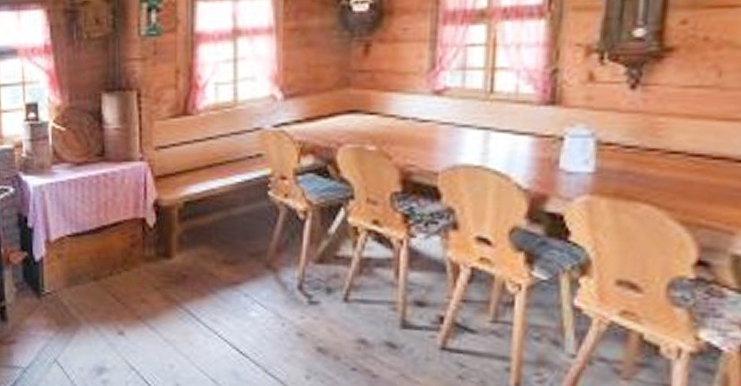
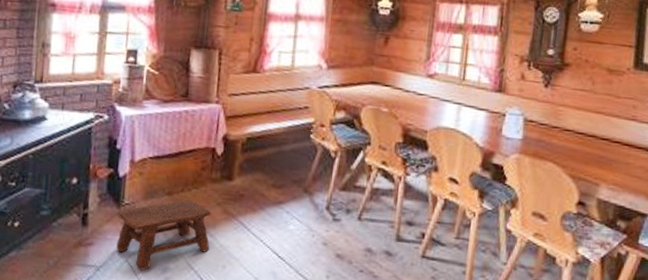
stool: none [38,285,152,372] -> present [116,199,211,271]

